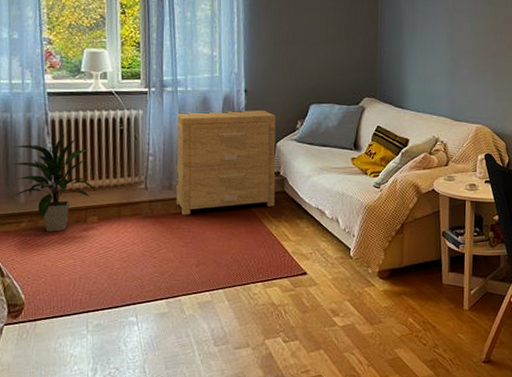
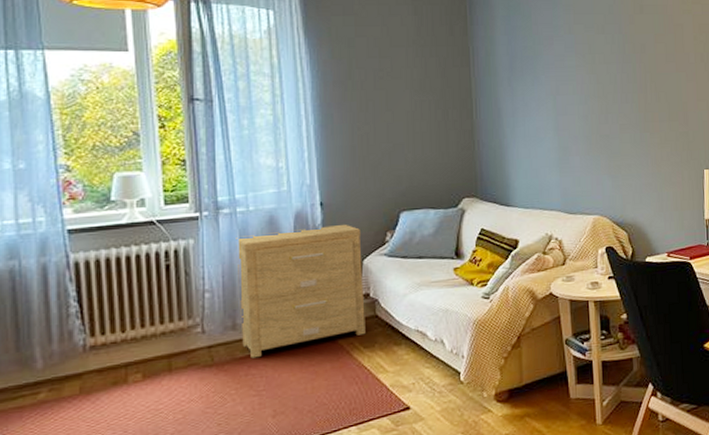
indoor plant: present [11,134,96,232] -> none [23,278,137,400]

